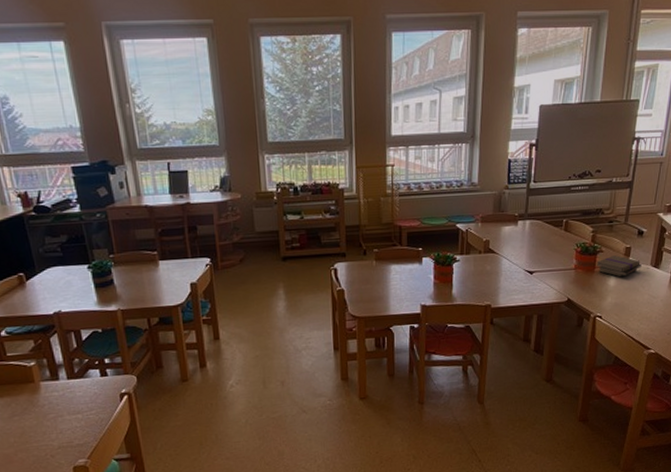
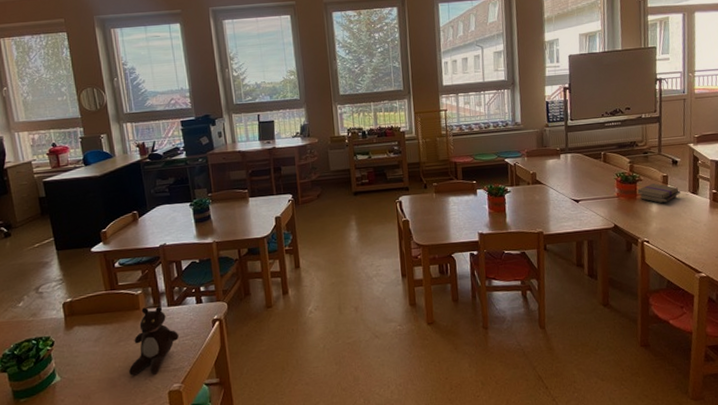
stuffed animal: none [26,379,82,452] -> present [129,306,179,376]

